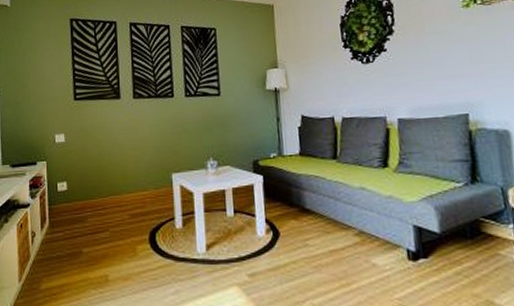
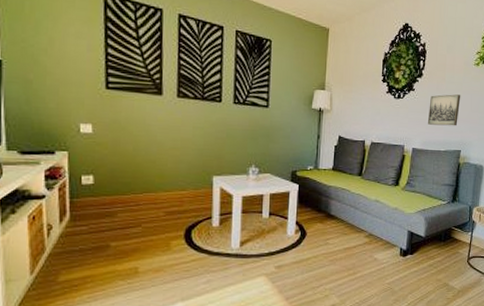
wall art: none [409,46,456,88] -> present [427,94,461,126]

